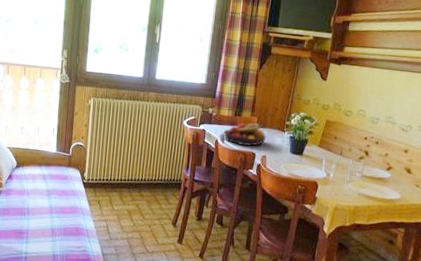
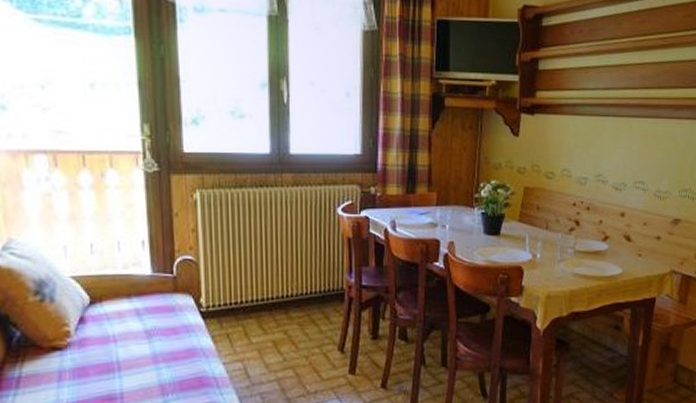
fruit bowl: present [223,123,267,146] -> none [394,201,452,232]

